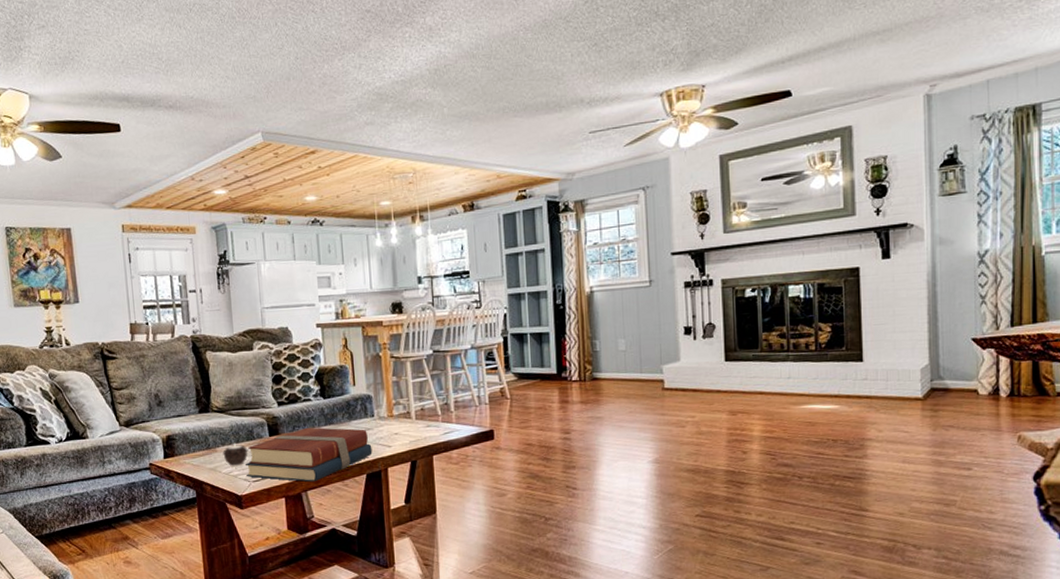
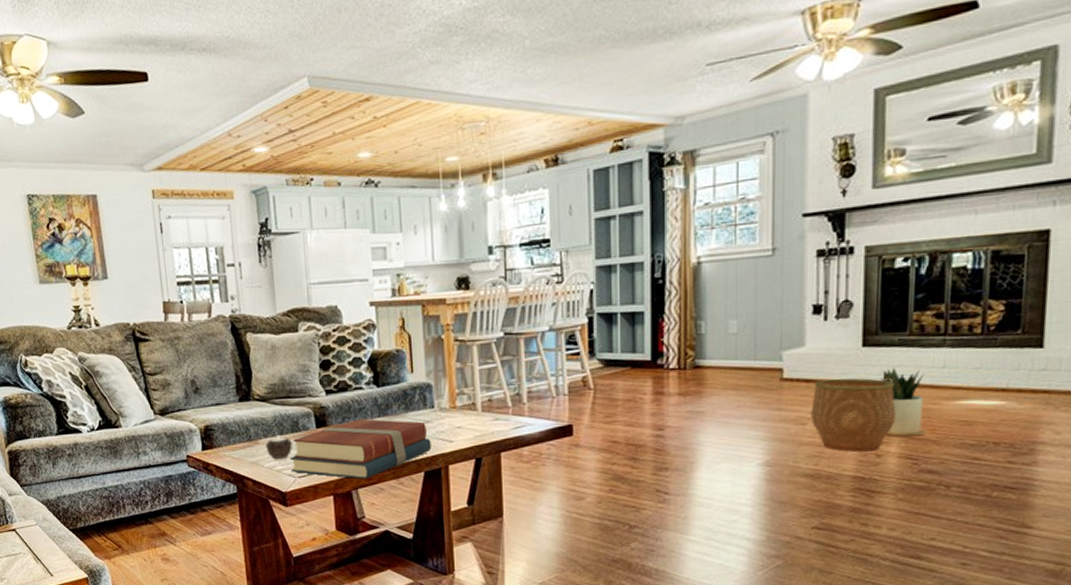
basket: none [688,386,756,450] -> present [811,377,897,453]
planter: none [741,378,781,438] -> present [878,367,927,438]

